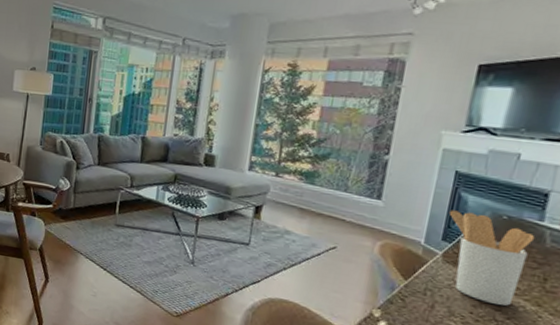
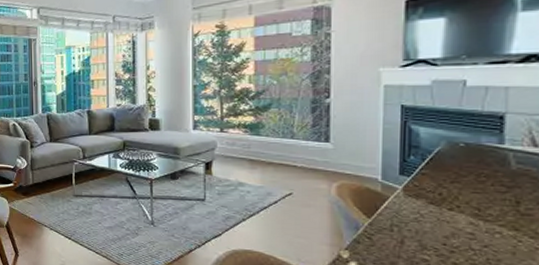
utensil holder: present [449,210,536,306] -> none [402,144,498,234]

